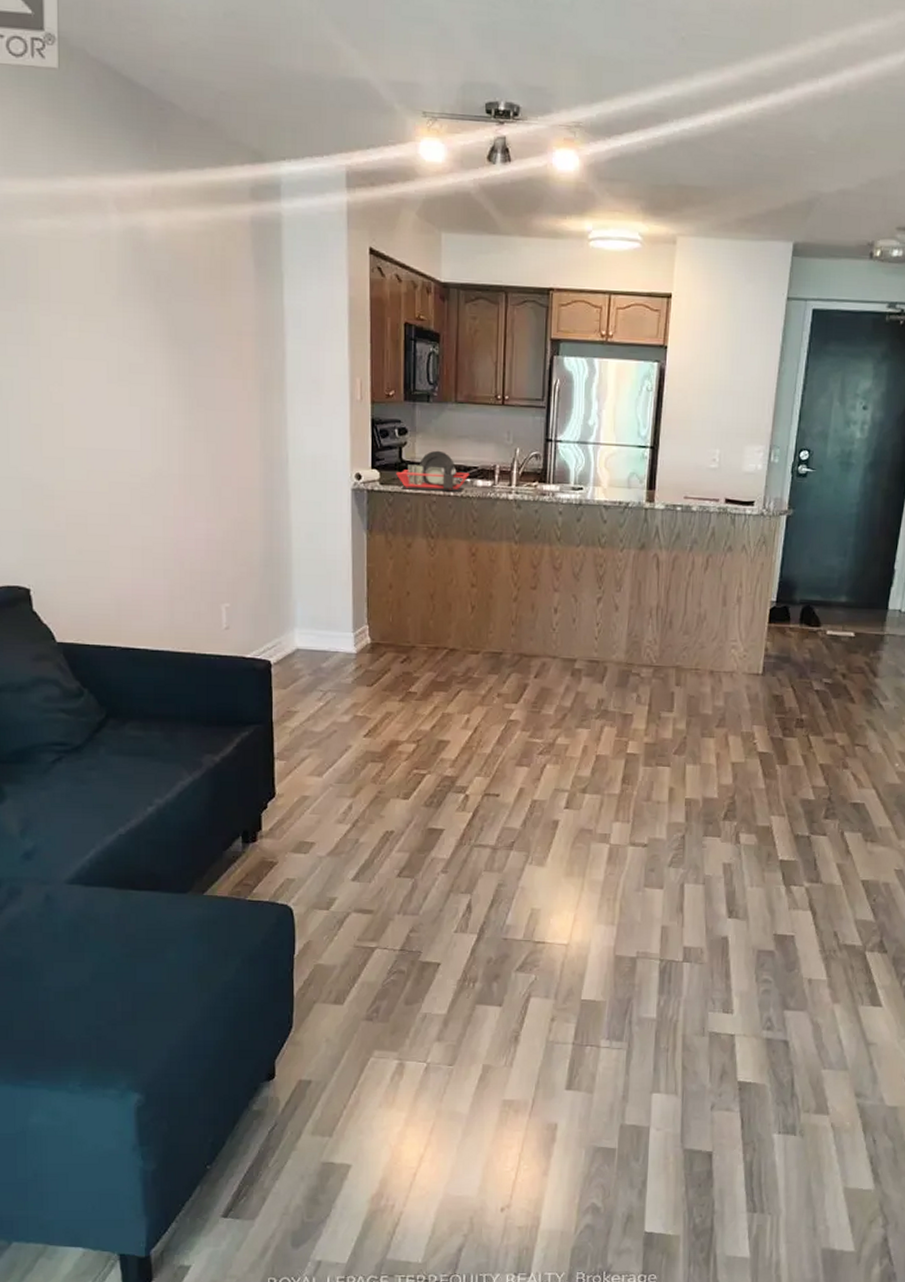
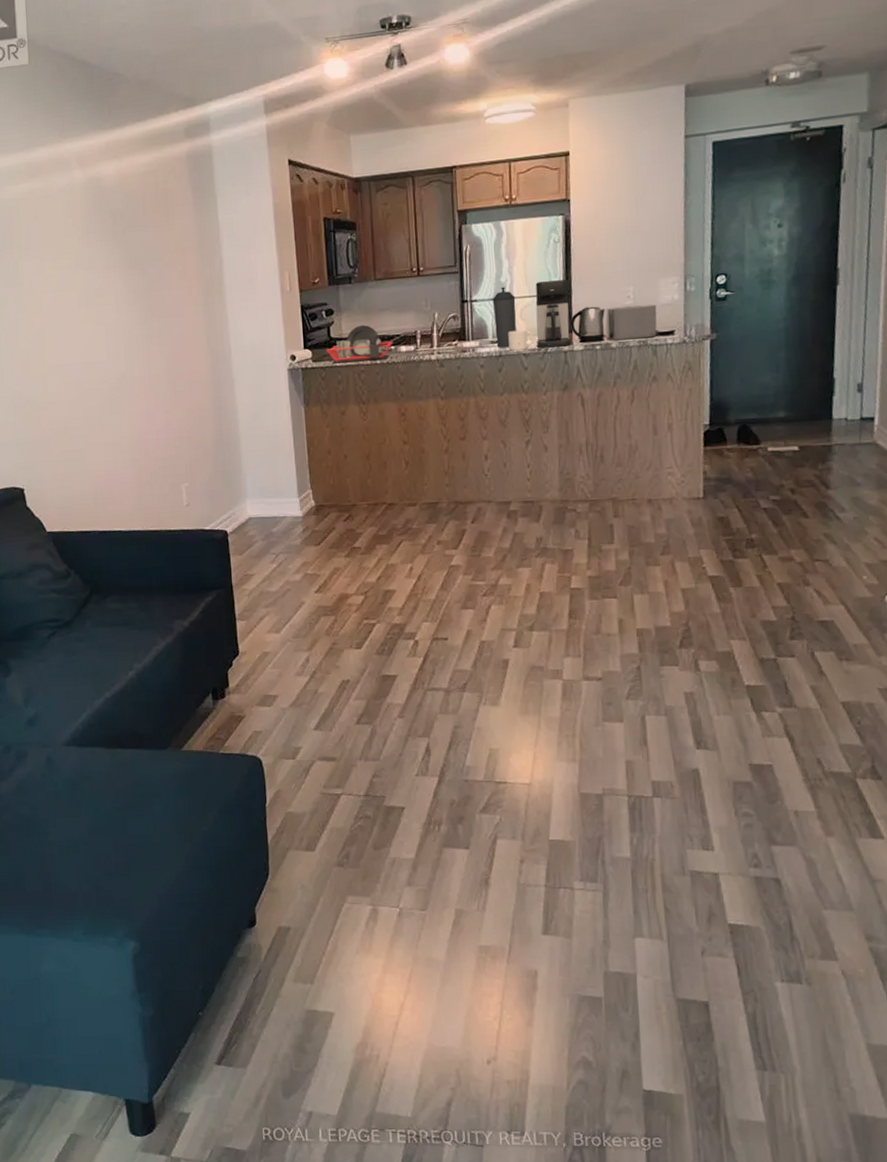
canister: none [577,430,602,497] -> present [492,286,516,348]
mug: none [590,480,616,501] -> present [508,330,534,351]
coffee maker: none [618,431,656,503] -> present [535,279,571,348]
kettle: none [654,464,690,504] -> present [570,306,605,344]
toaster: none [687,468,741,507] -> present [605,304,659,342]

